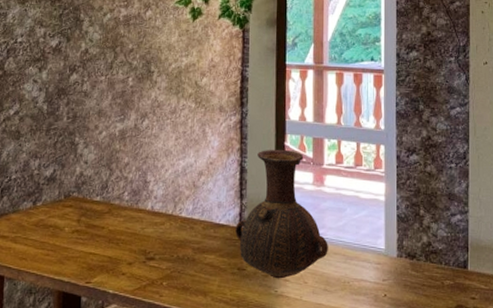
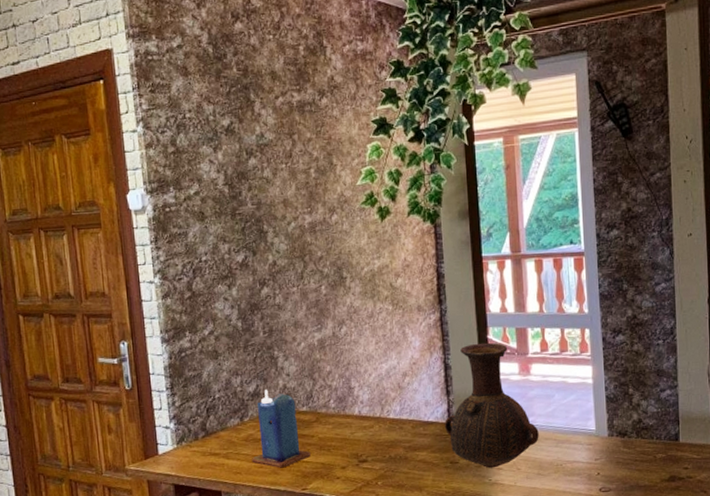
candle: none [39,175,99,258] -> present [252,390,311,468]

